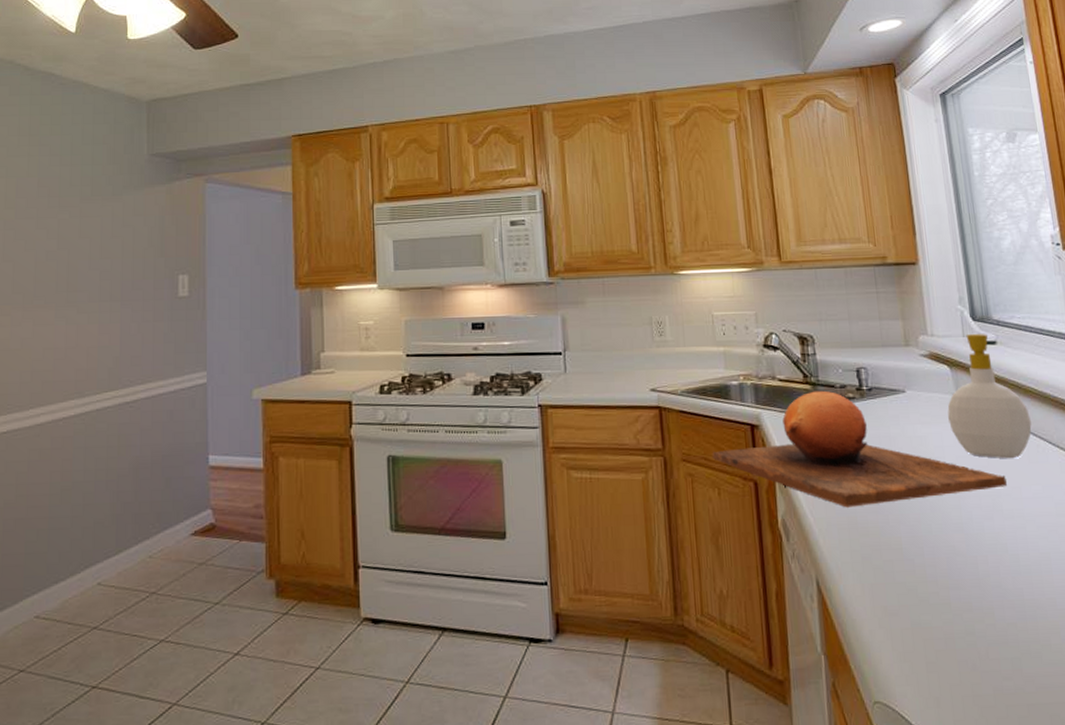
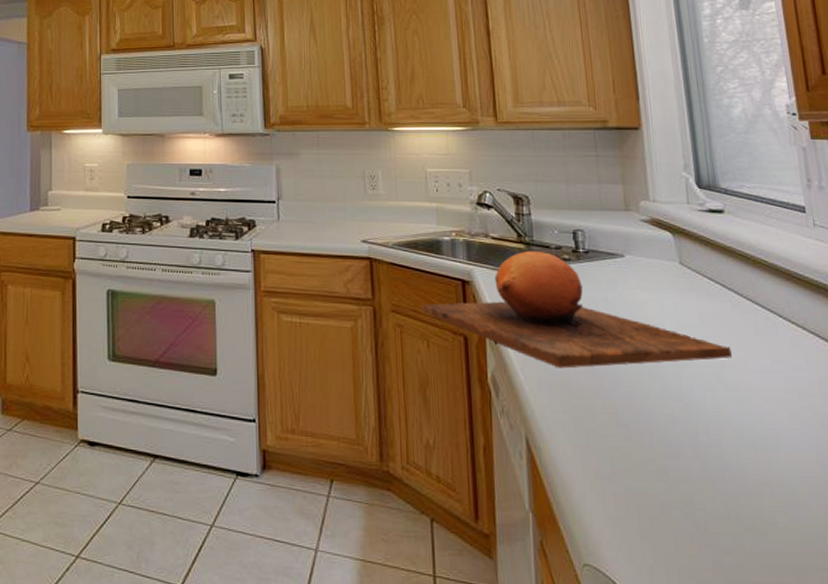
soap bottle: present [947,334,1032,459] -> none [669,202,761,330]

